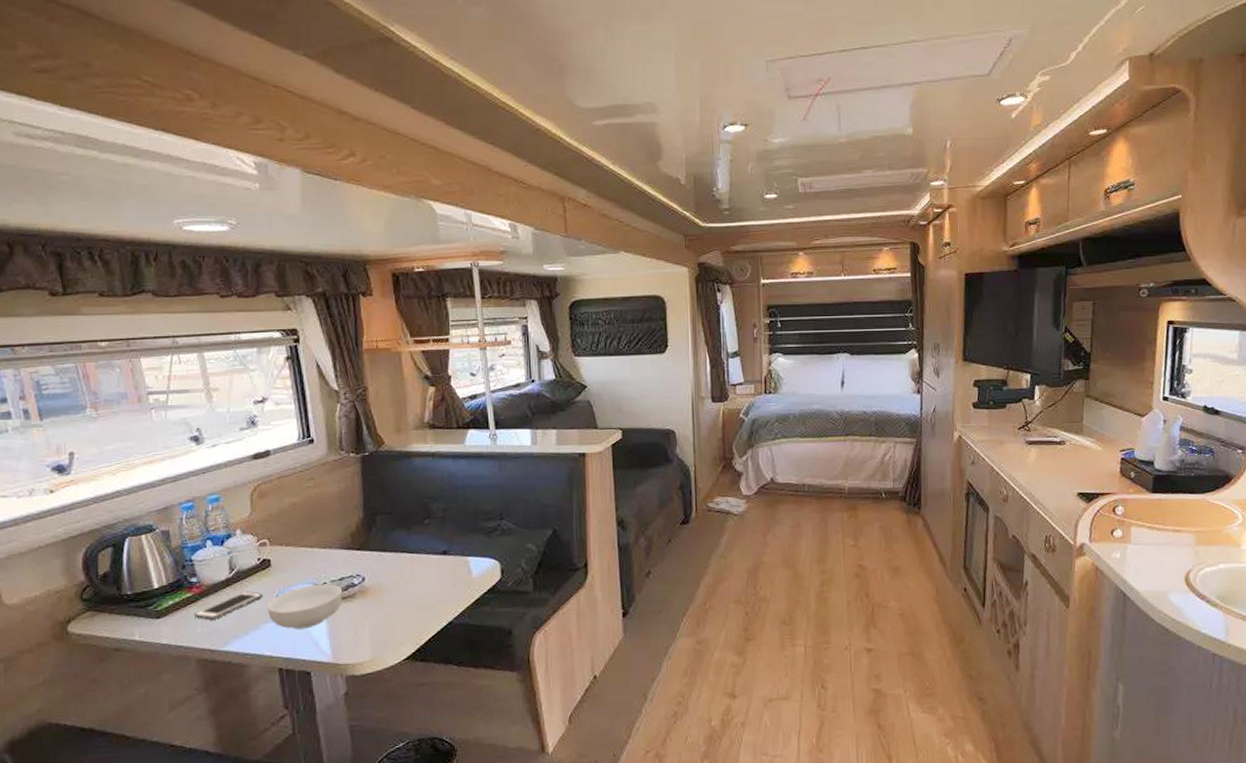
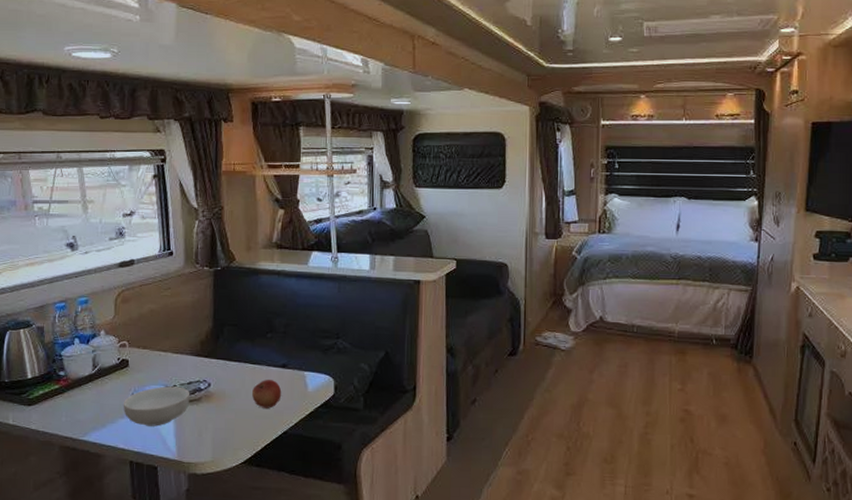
cell phone: present [193,591,263,620] -> none [59,387,121,411]
apple: none [411,568,444,599] -> present [251,380,282,409]

